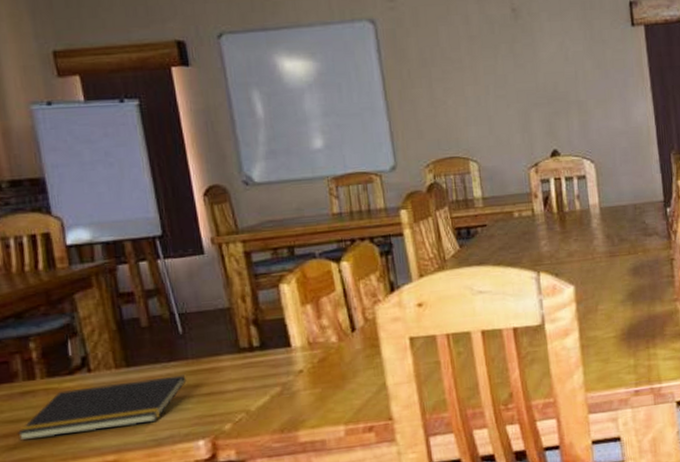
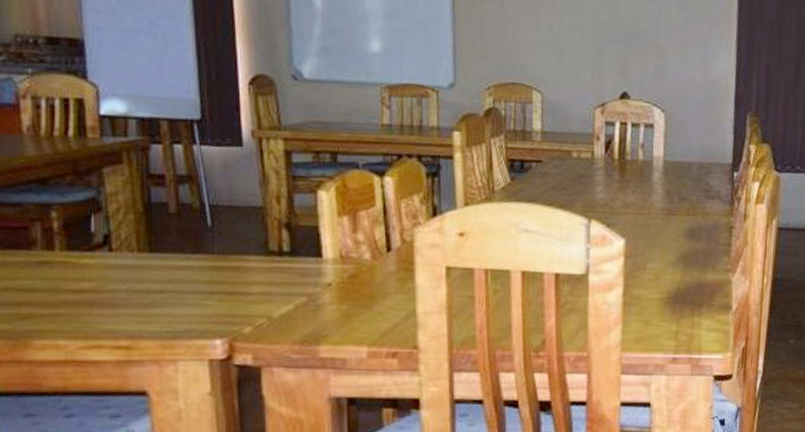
notepad: present [17,375,187,441] -> none [30,266,210,314]

